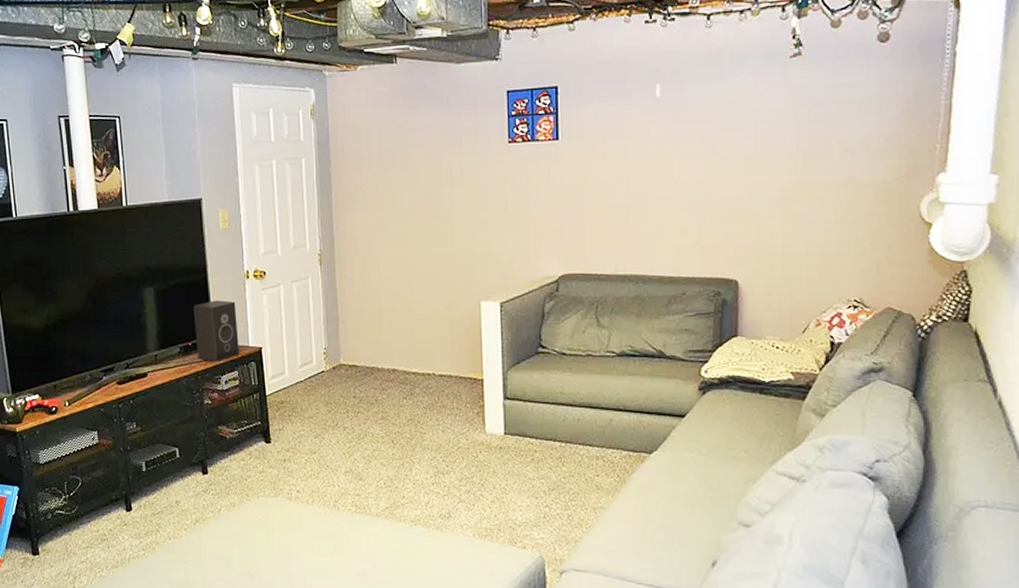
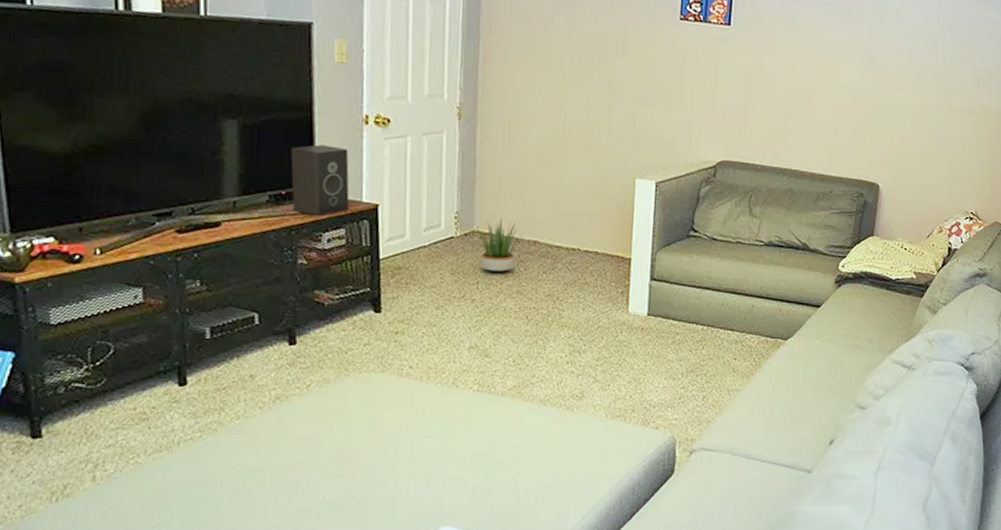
potted plant: none [340,350,382,401] -> present [474,217,522,273]

